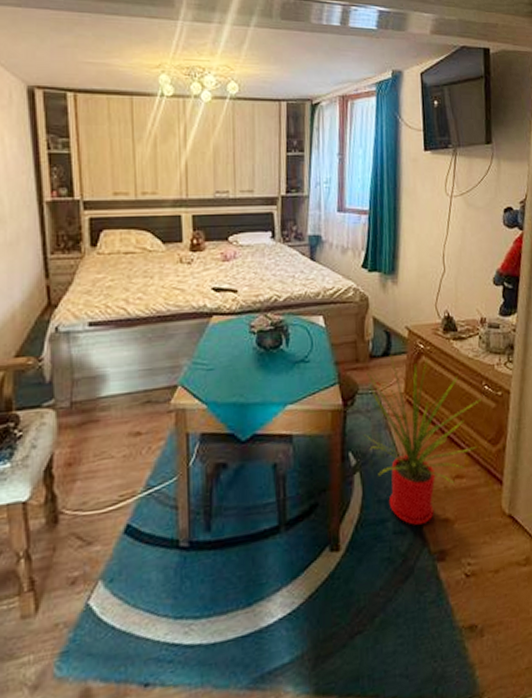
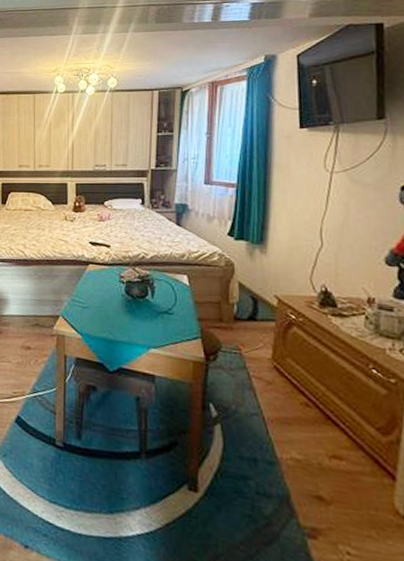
house plant: present [364,354,481,525] -> none [226,320,367,494]

